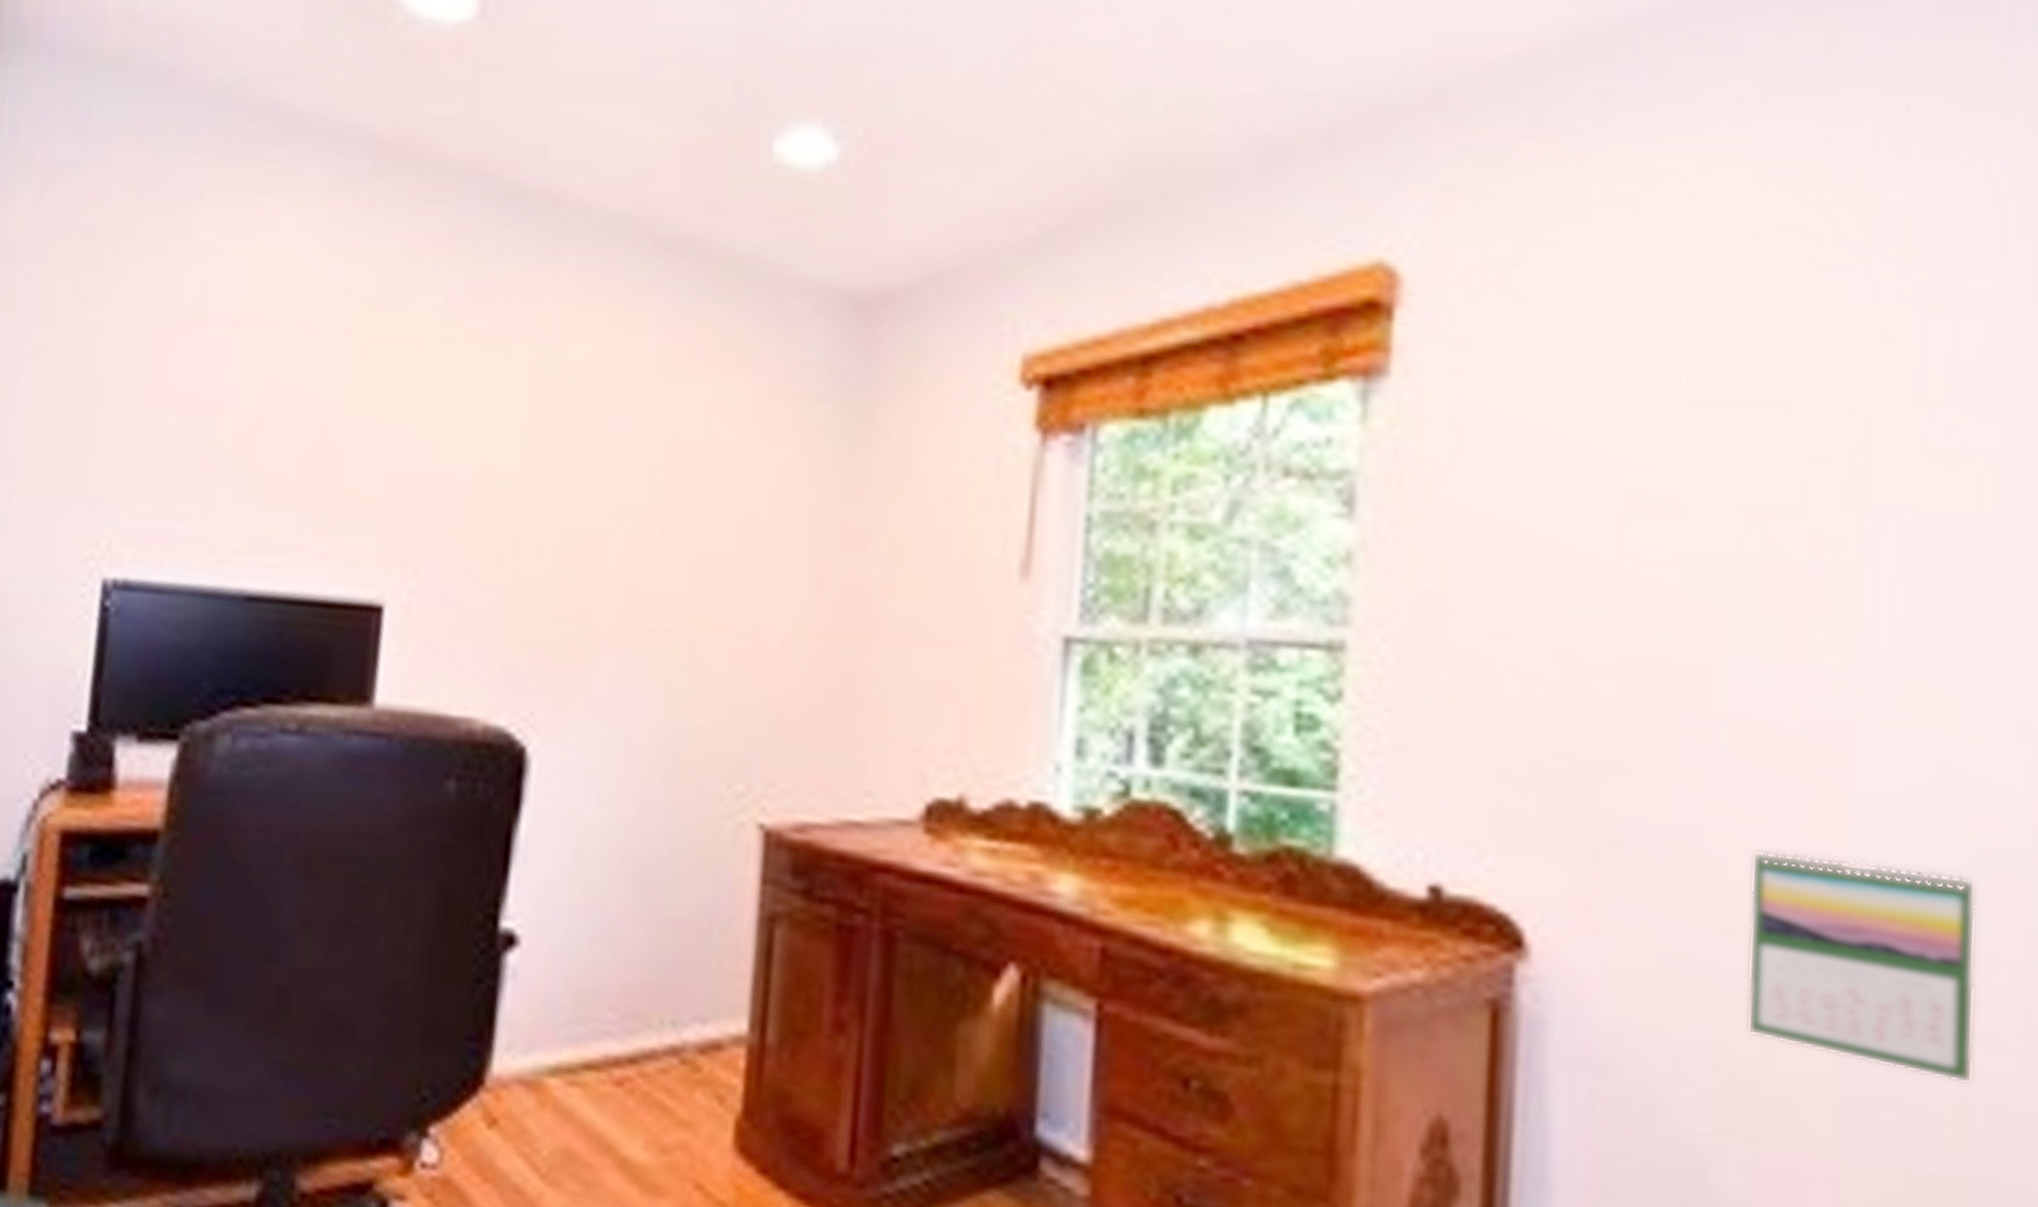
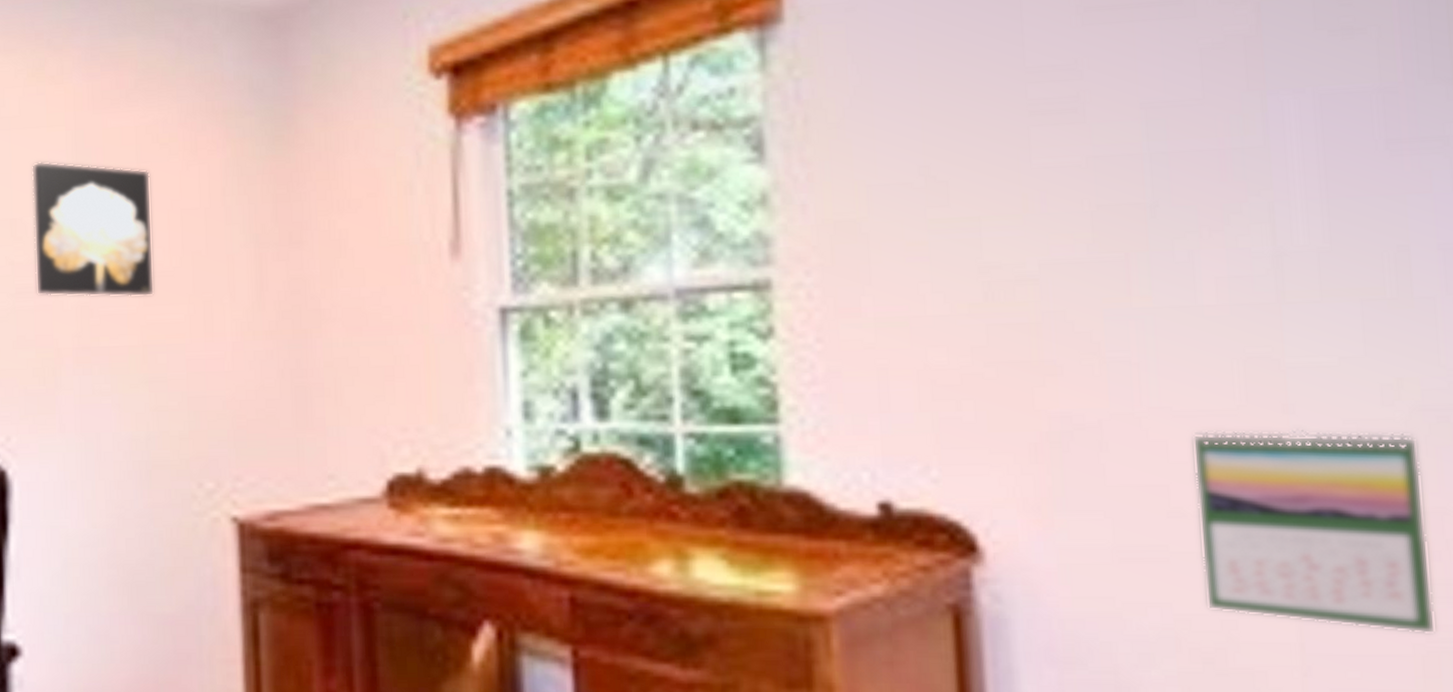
wall art: none [580,425,716,581] -> present [32,161,155,297]

